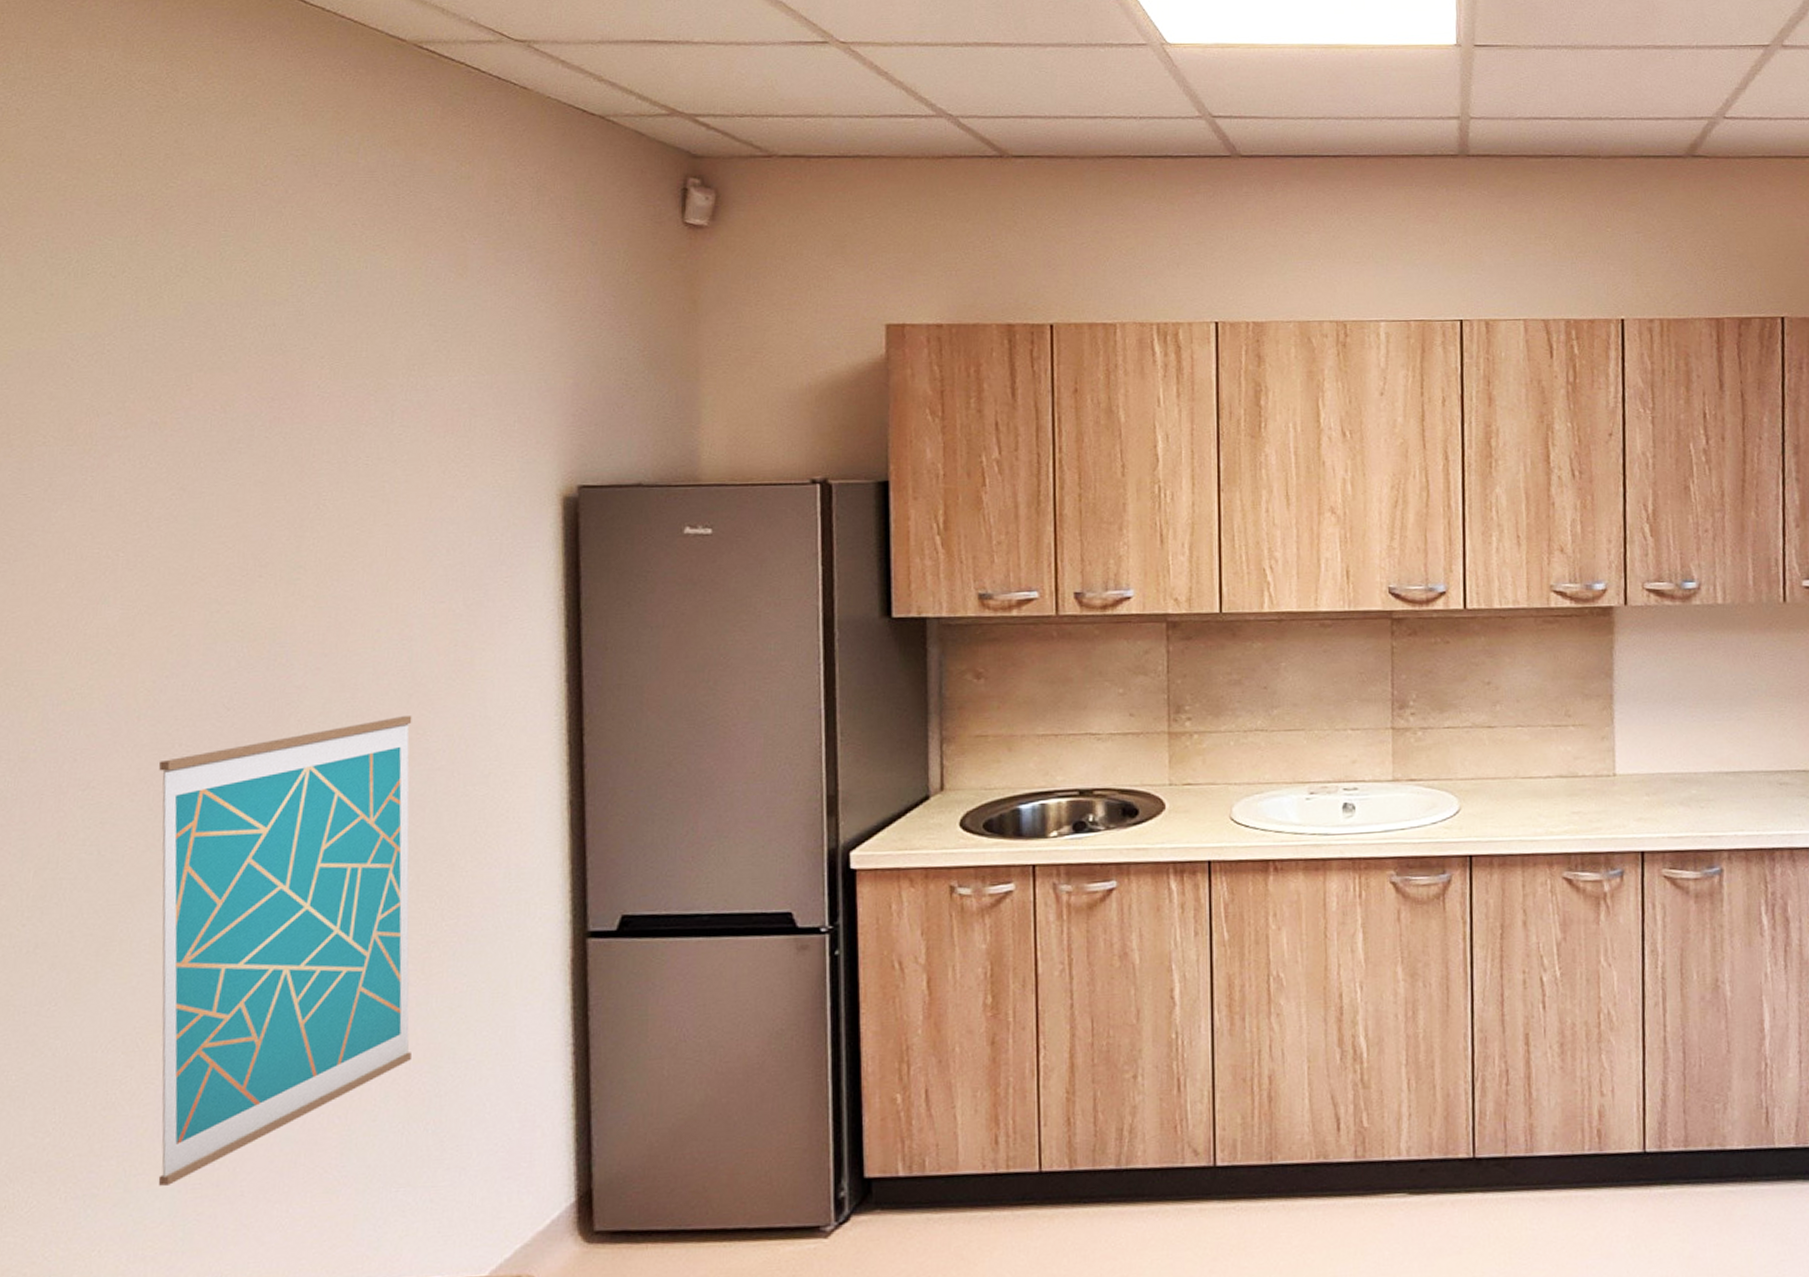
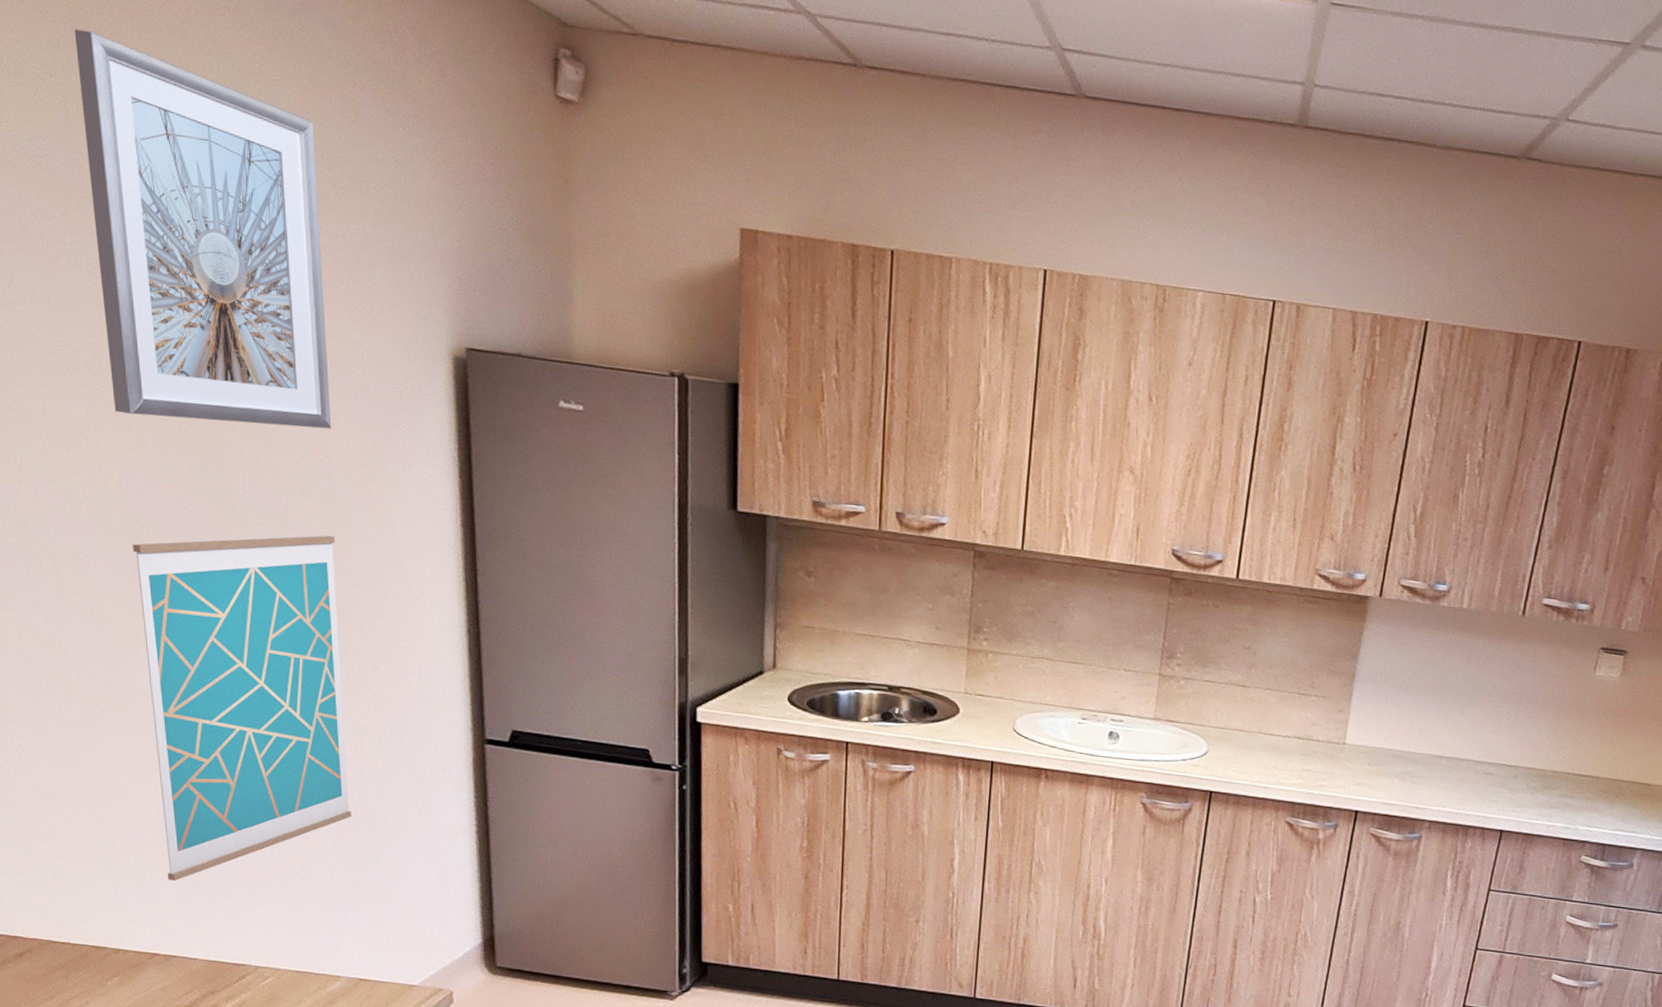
picture frame: none [155,223,417,612] -> present [74,29,332,429]

